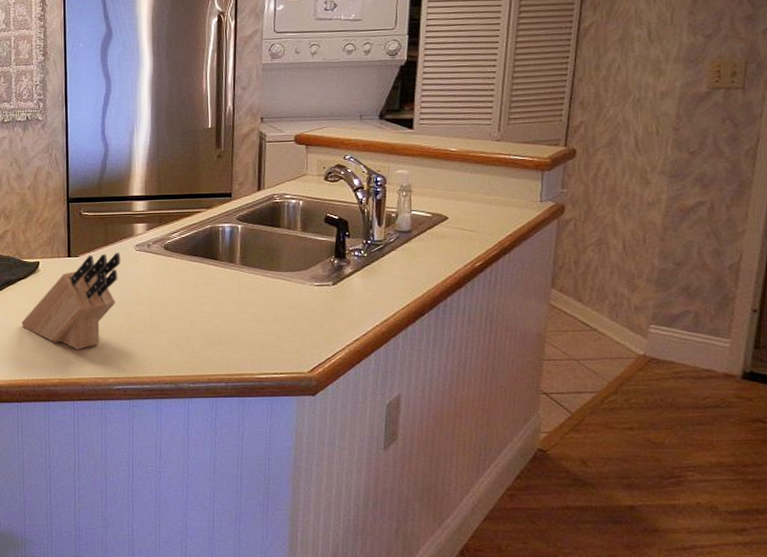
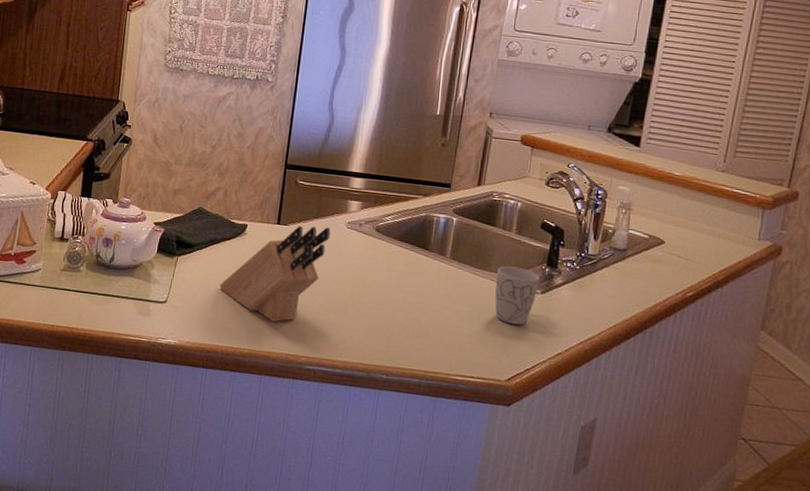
mug: none [287,263,329,318] -> present [495,265,539,325]

